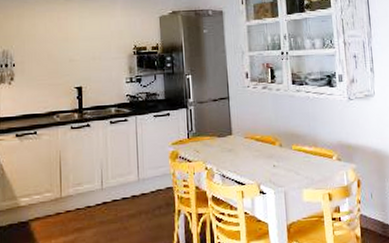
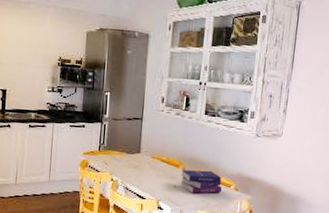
book: none [278,143,325,171] -> present [181,170,223,194]

